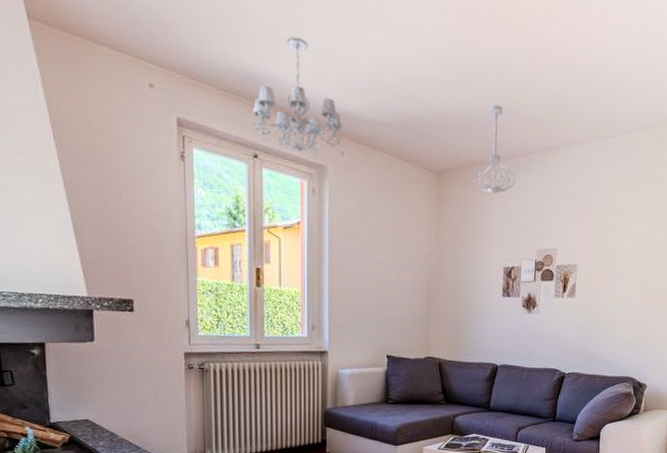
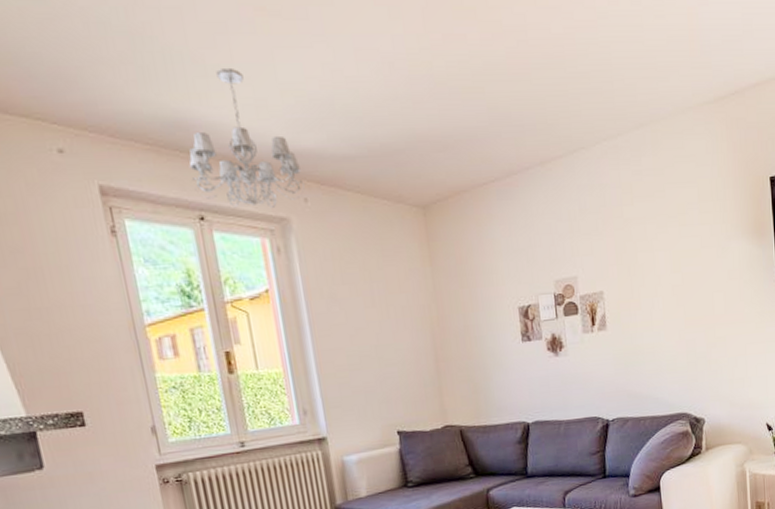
ceiling light fixture: present [473,104,516,194] -> none [465,116,516,223]

